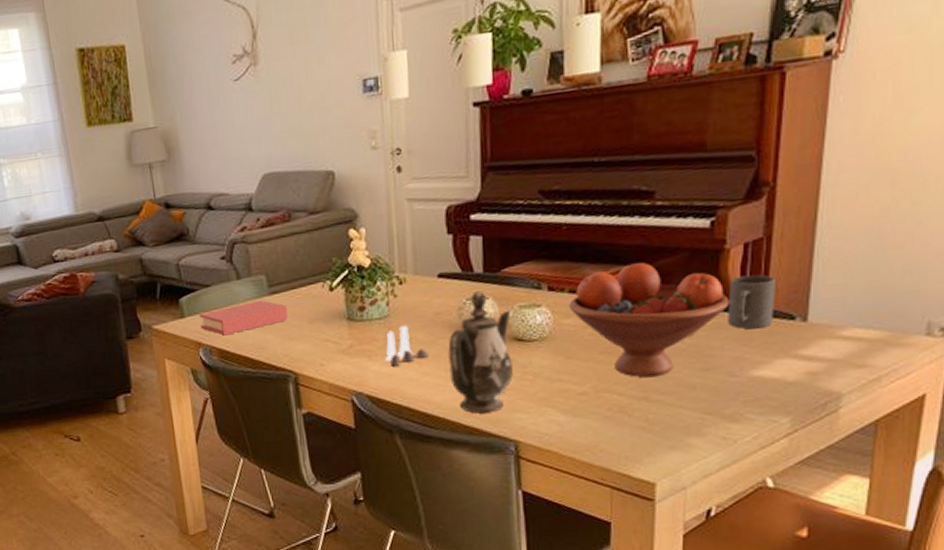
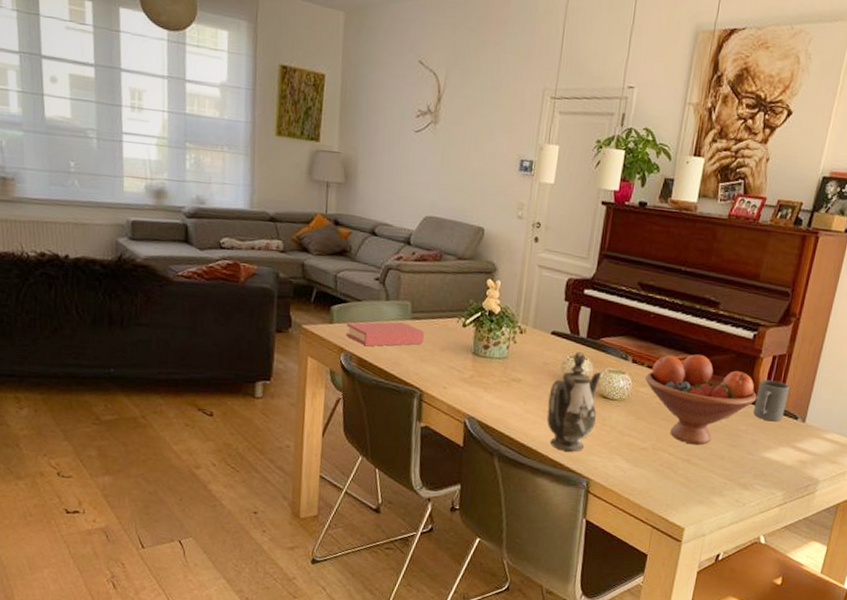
salt and pepper shaker set: present [385,326,429,366] -> none [498,368,534,400]

